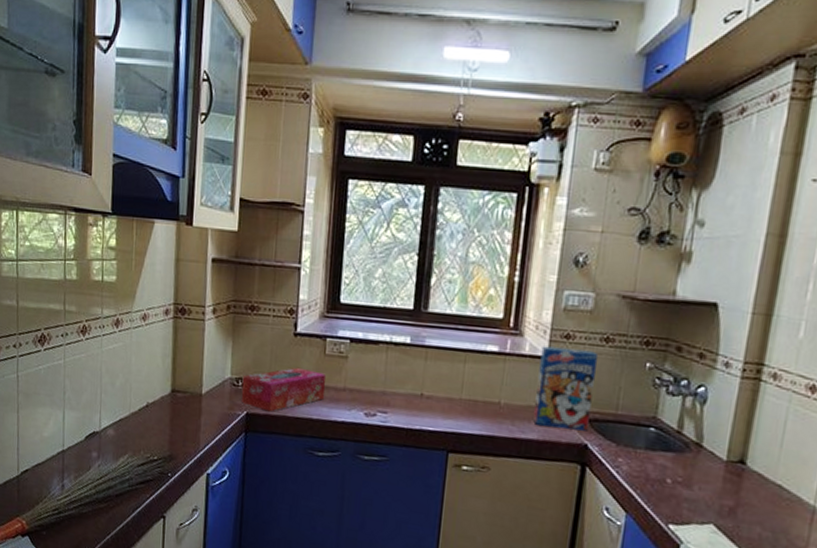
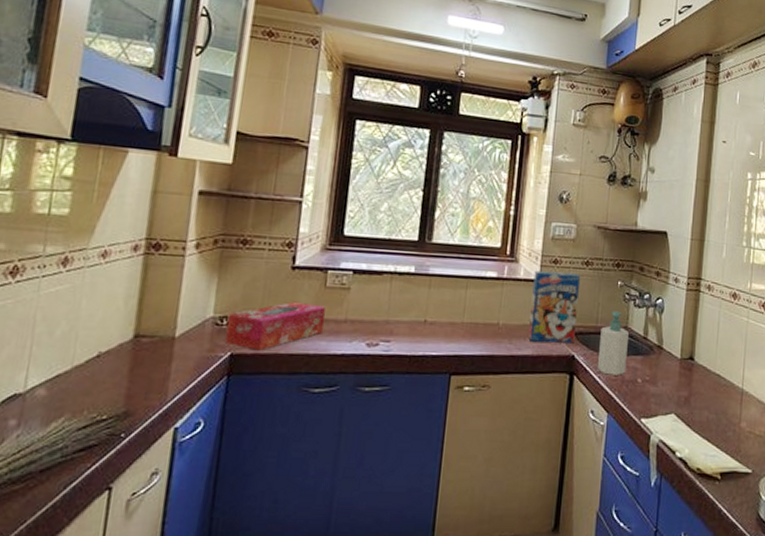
soap bottle: none [615,397,658,473] -> present [597,311,629,376]

